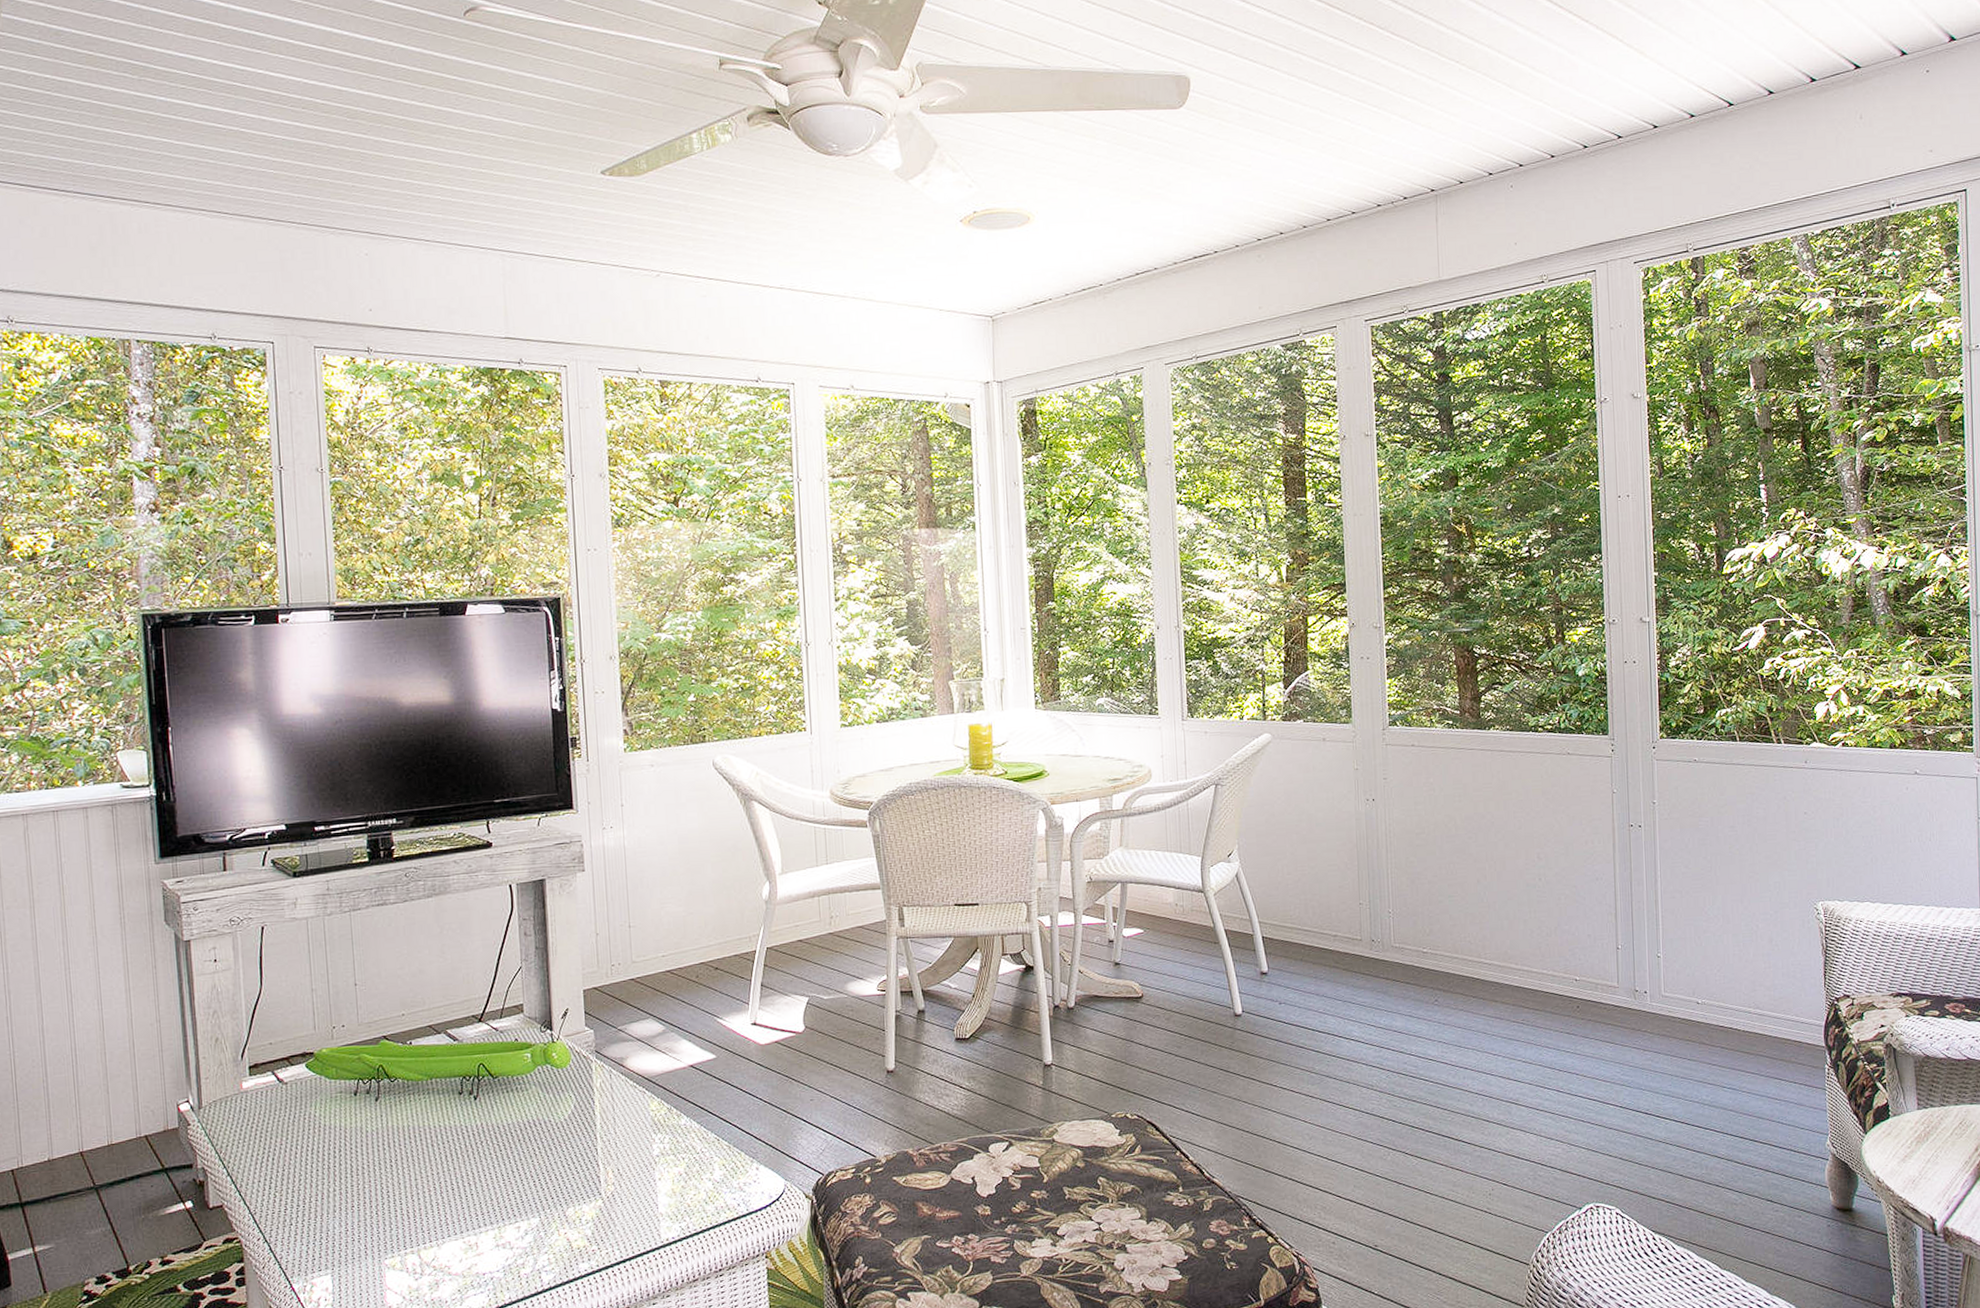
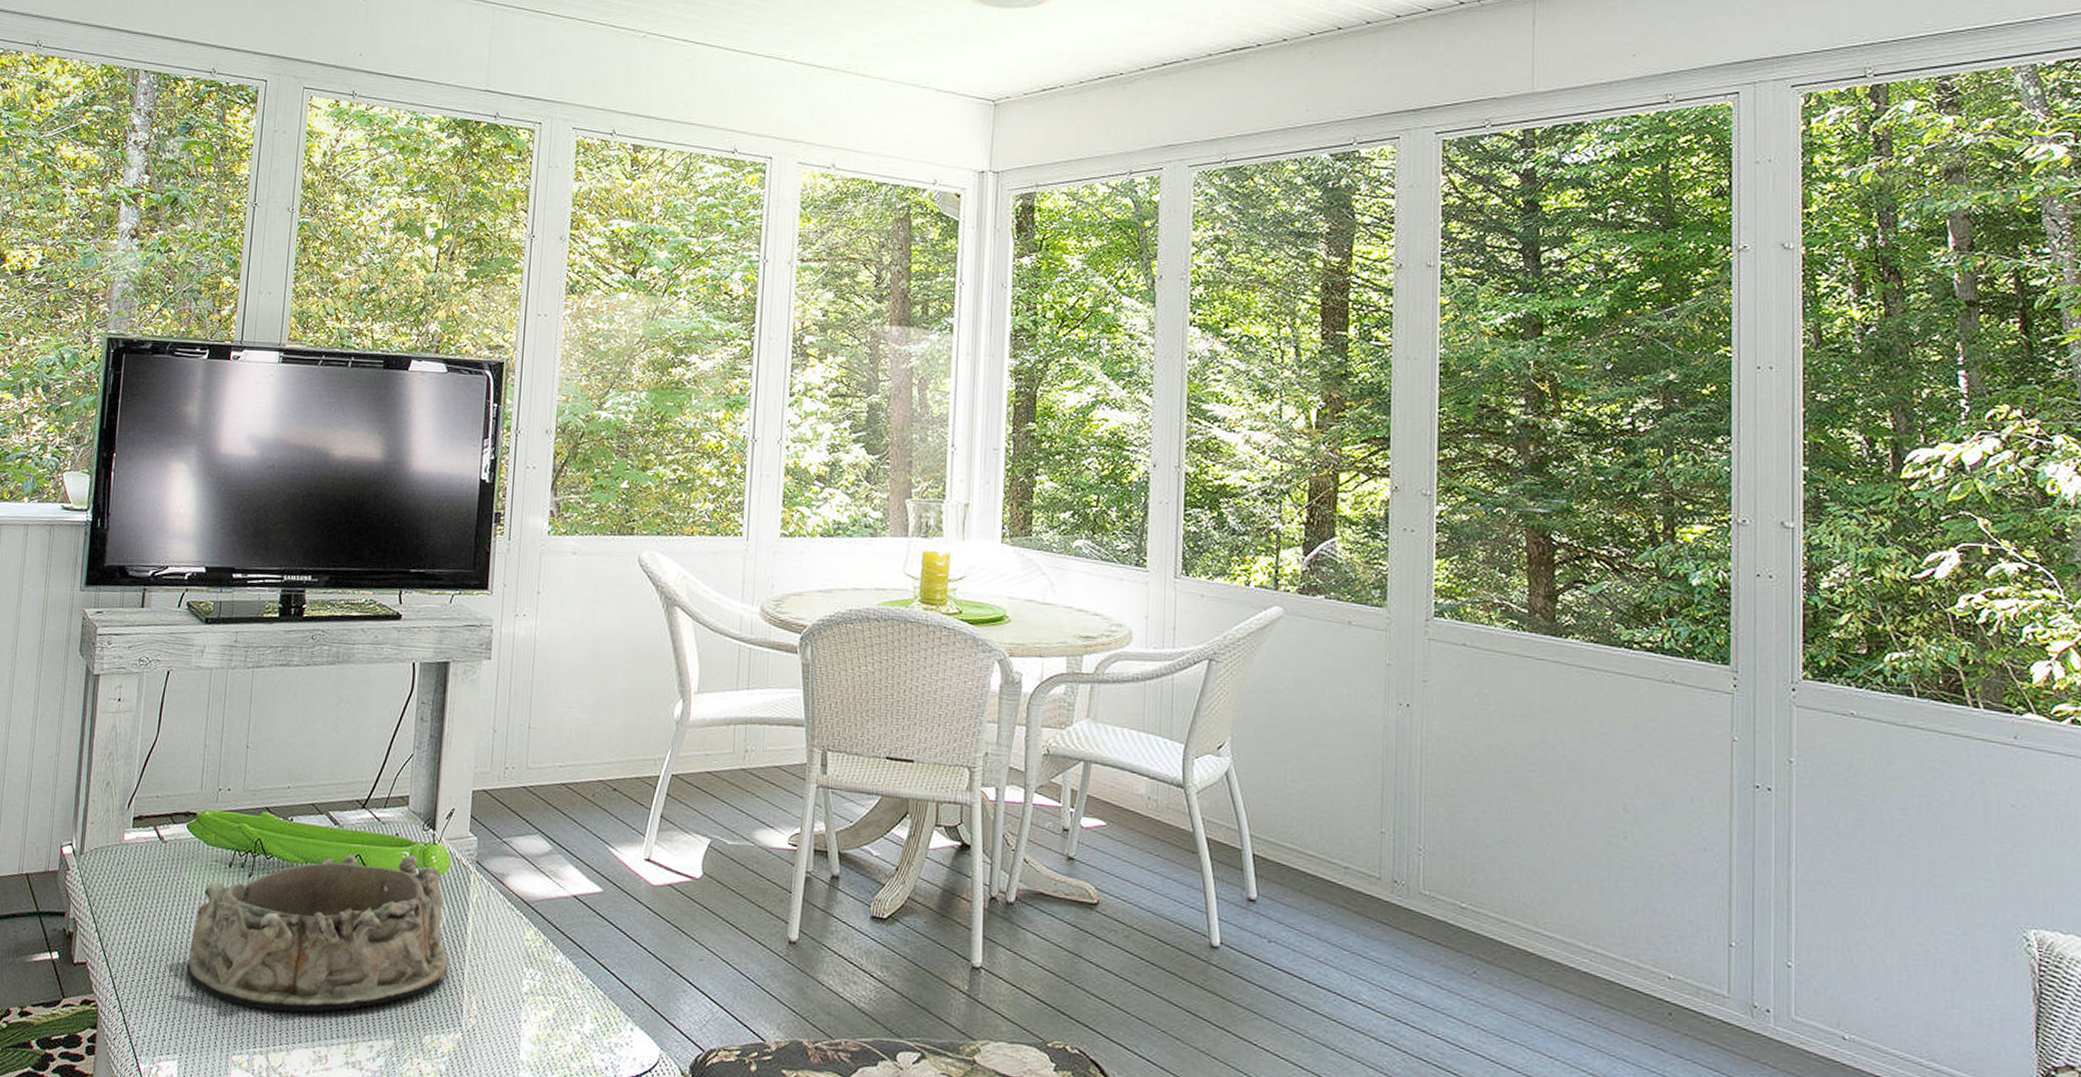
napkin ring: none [326,1056,582,1216] -> present [187,855,449,1013]

